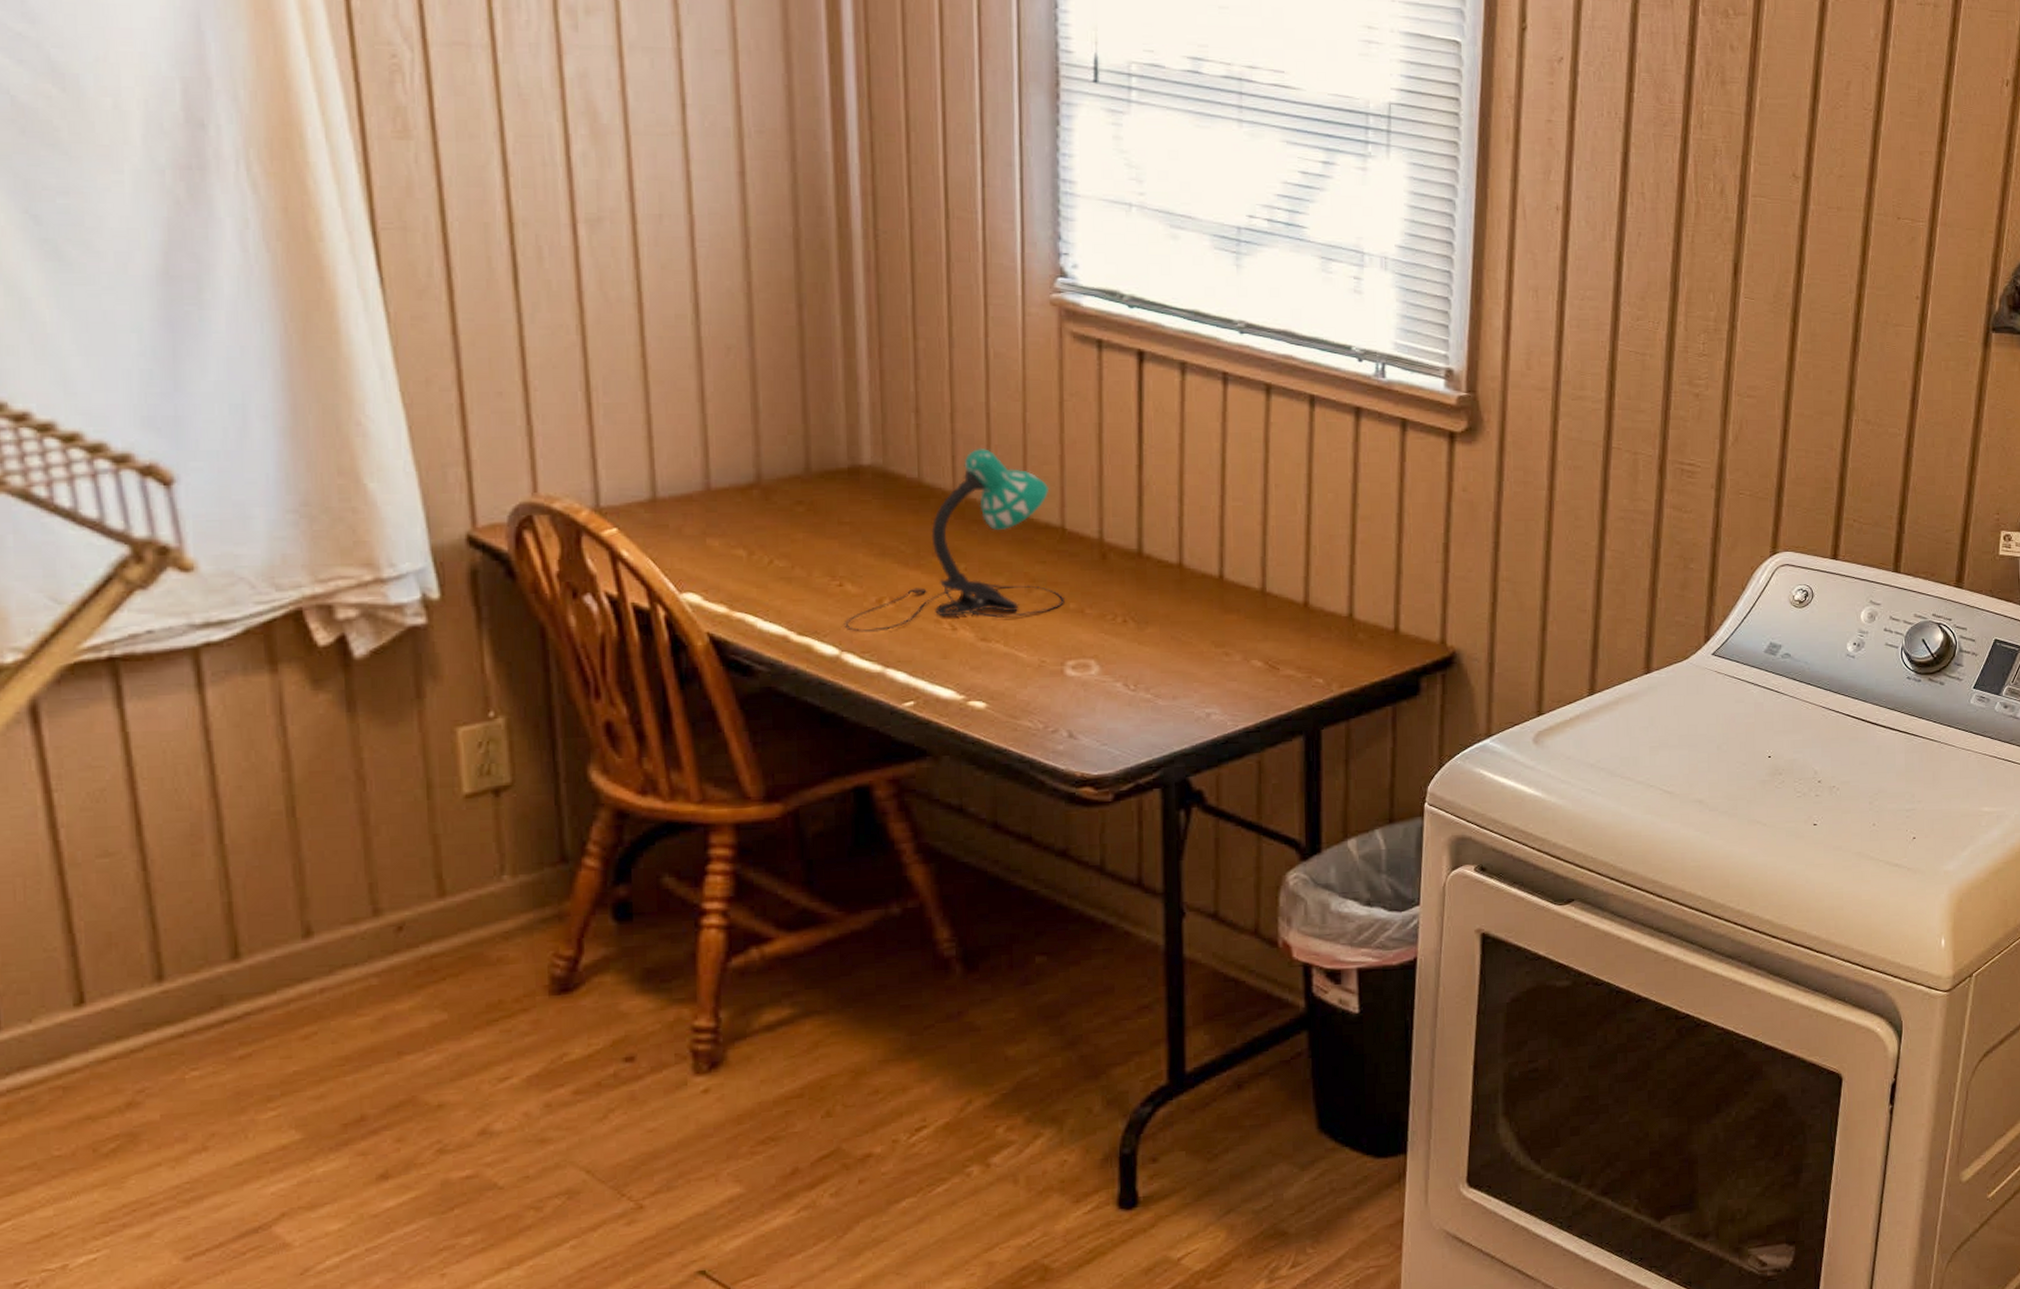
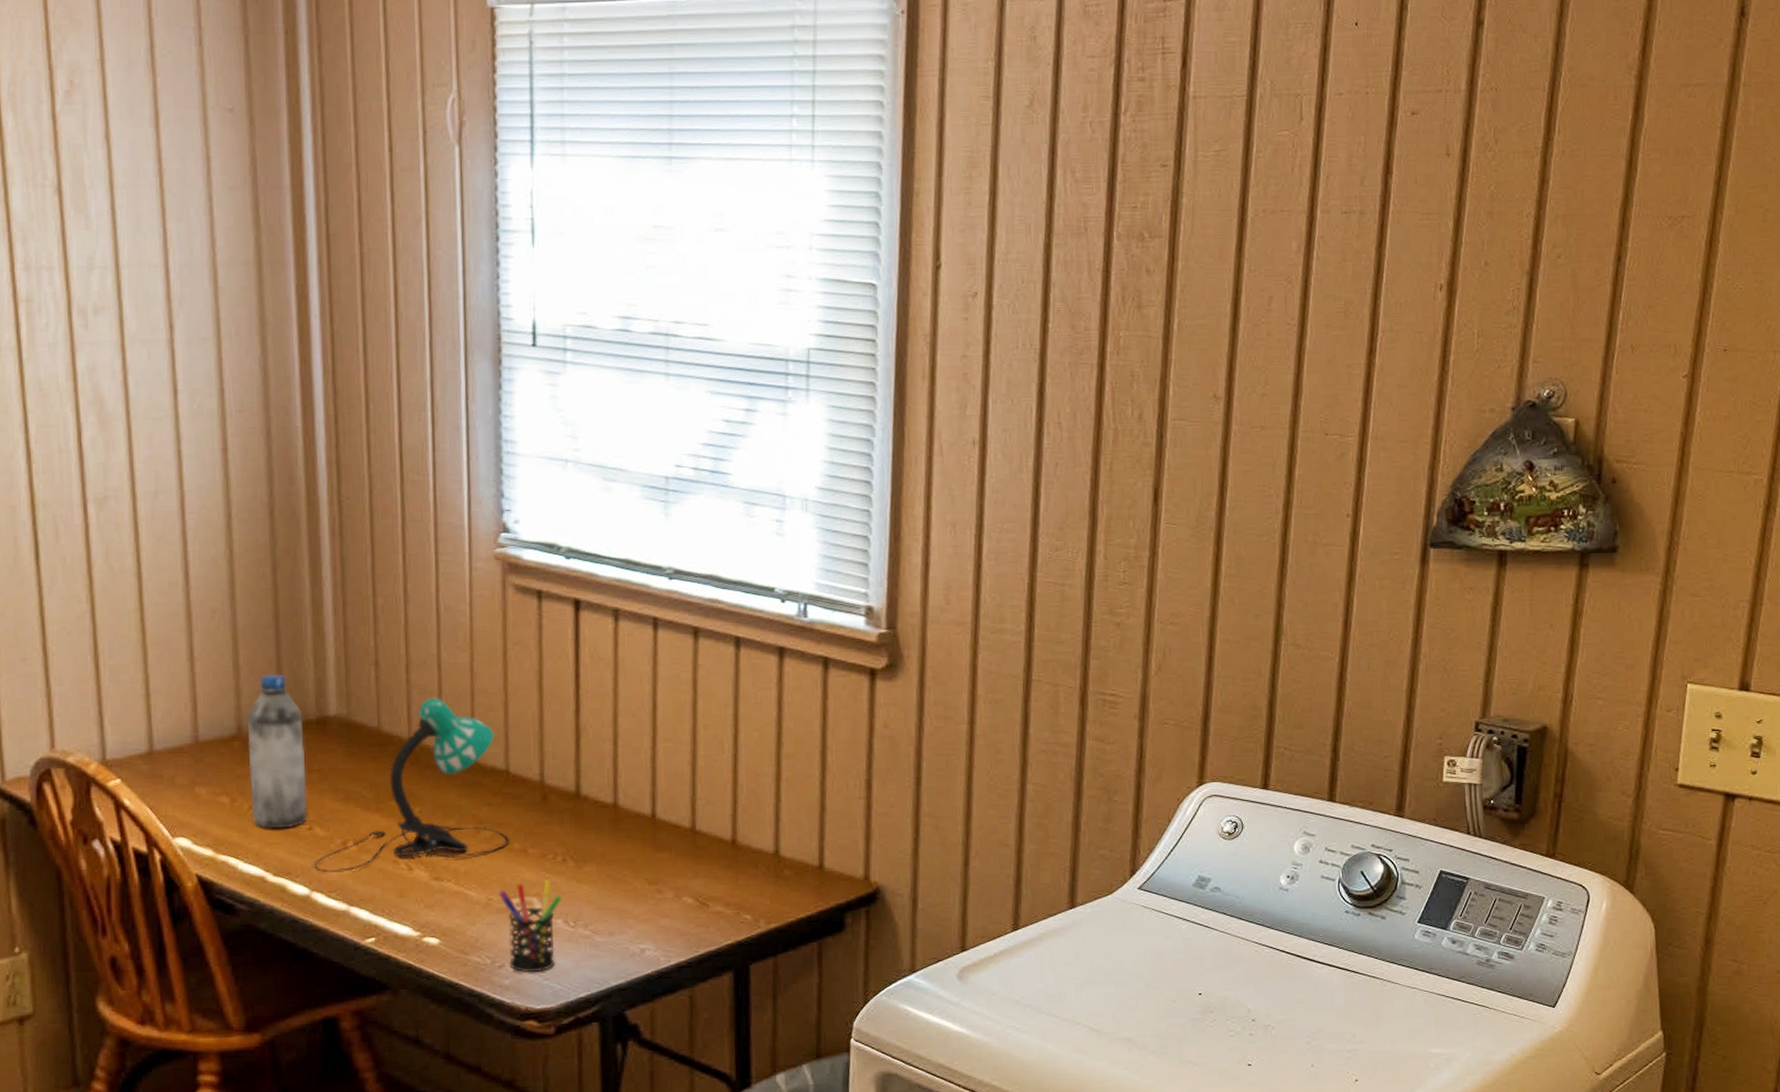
water bottle: none [767,417,838,585] -> present [247,673,308,829]
pen holder: none [1052,641,1122,738] -> present [498,879,562,973]

